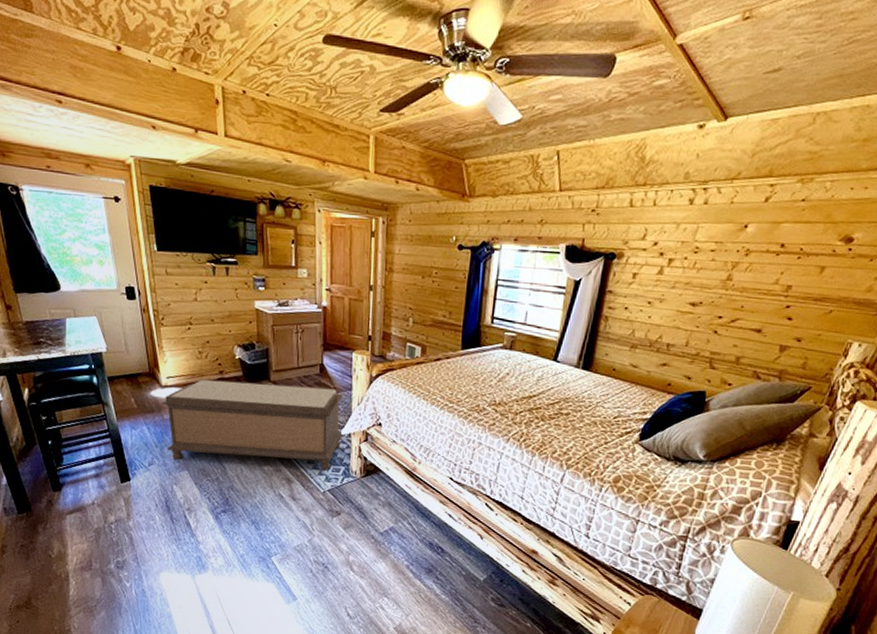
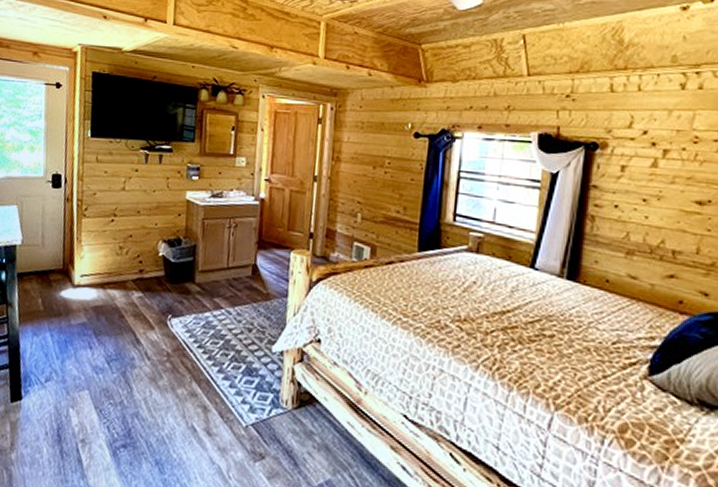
bench: present [161,379,344,470] -> none [69,278,278,398]

